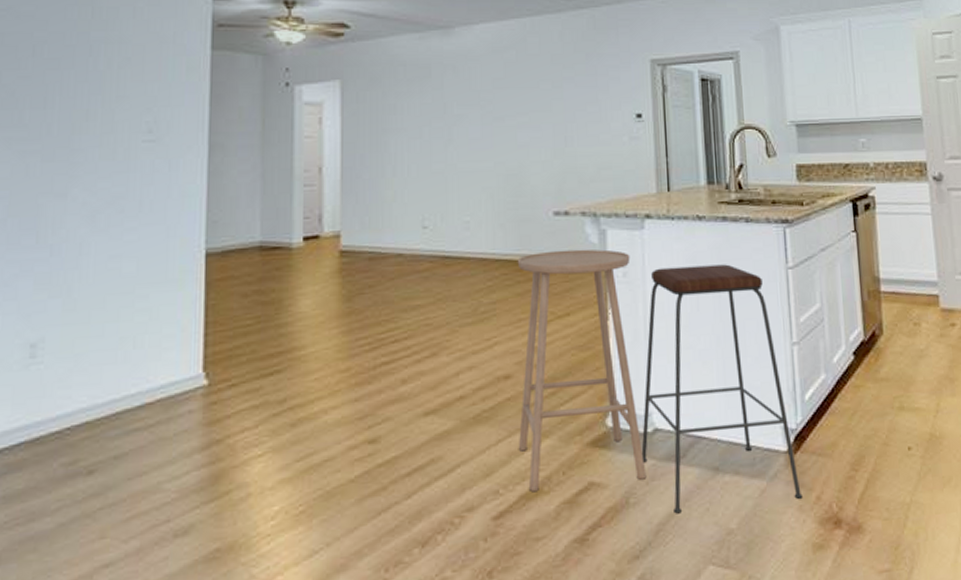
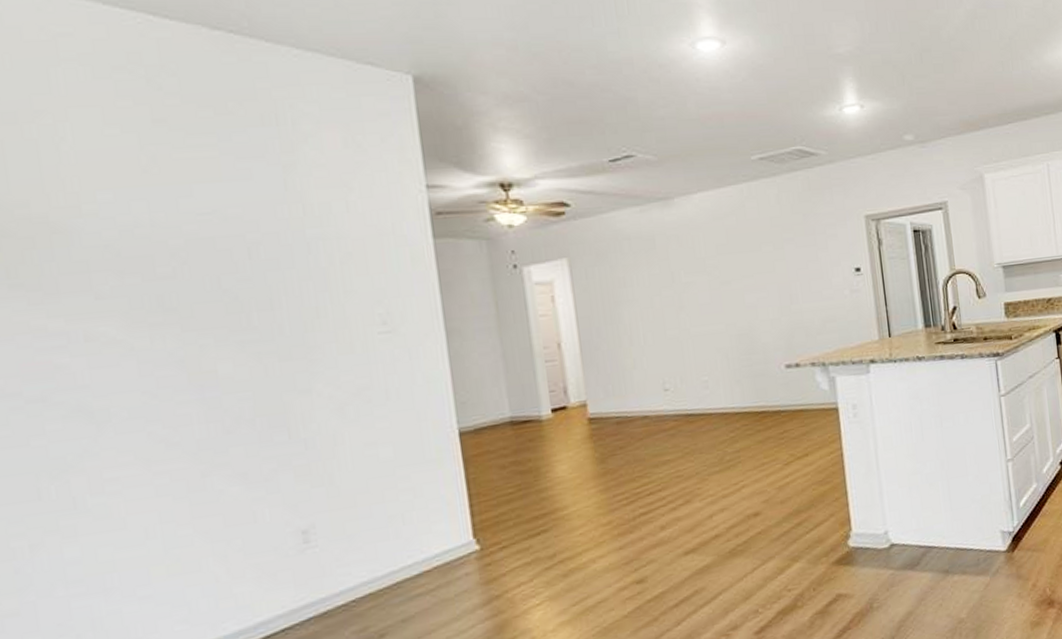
stool: present [517,249,647,493] -> none [755,394,887,609]
bar stool: present [641,264,803,514] -> none [879,397,1021,612]

